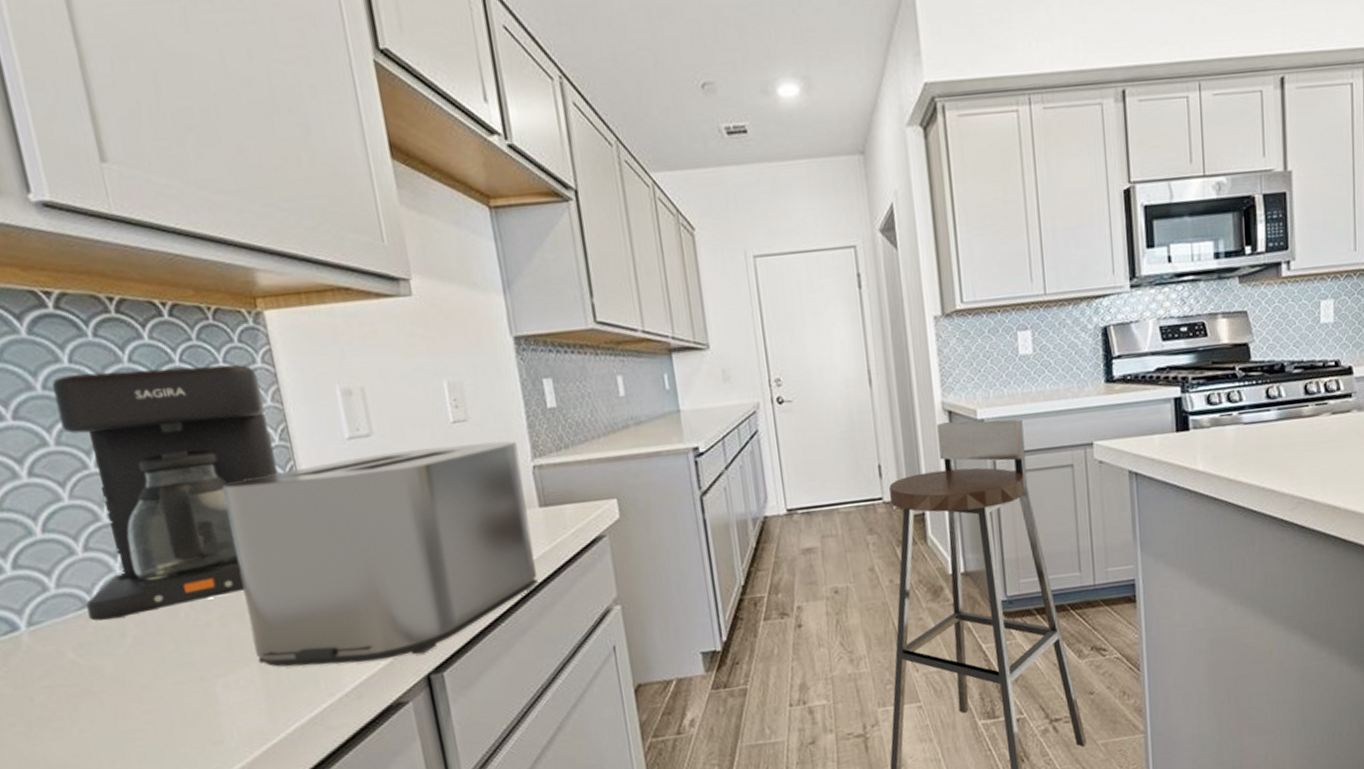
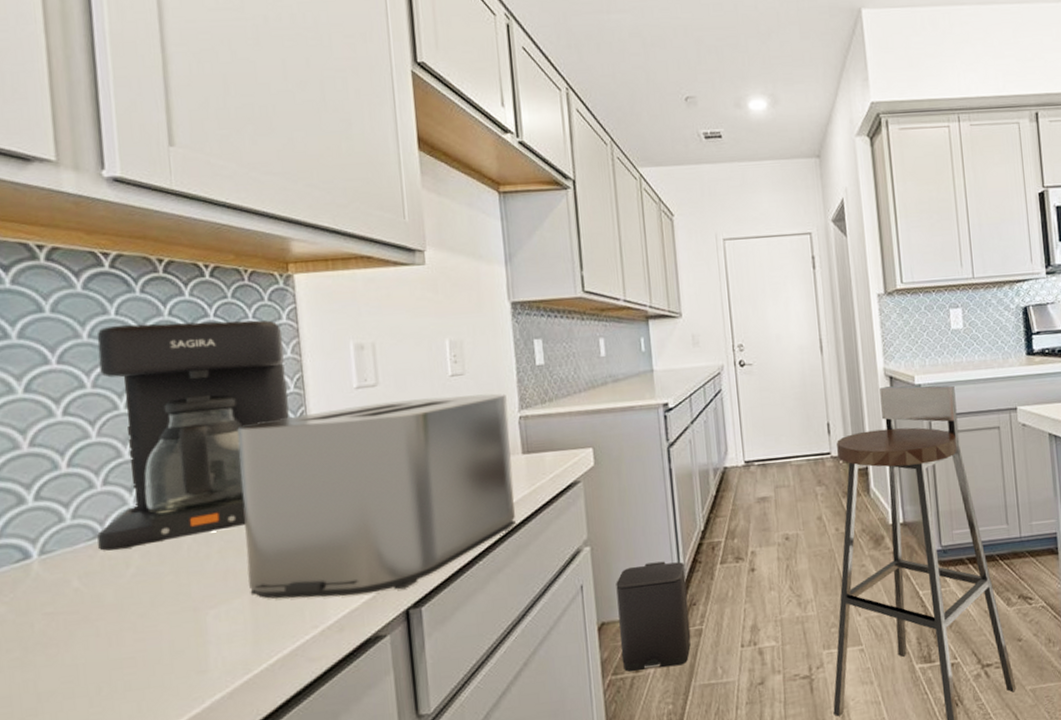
pedal bin: none [651,619,735,734] -> present [616,561,691,672]

